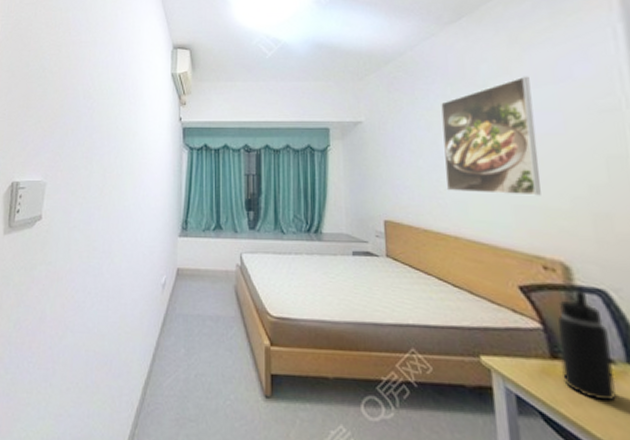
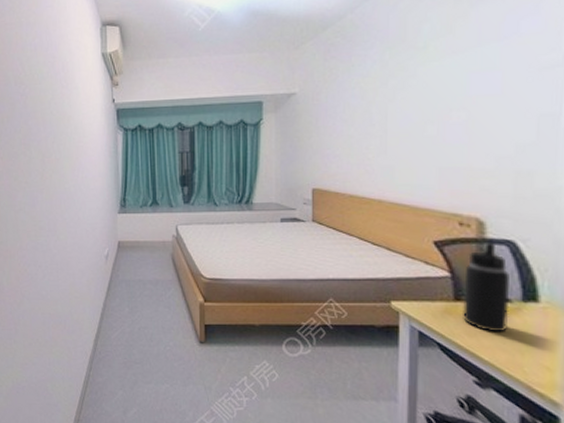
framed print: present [441,76,541,196] -> none [375,34,473,158]

